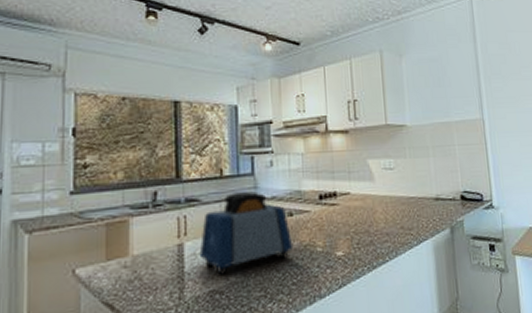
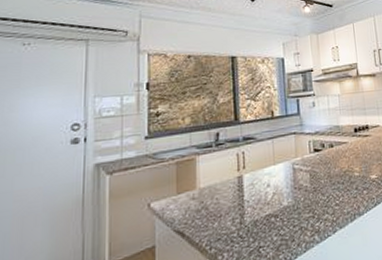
toaster: present [199,191,294,275] -> none [256,128,335,201]

